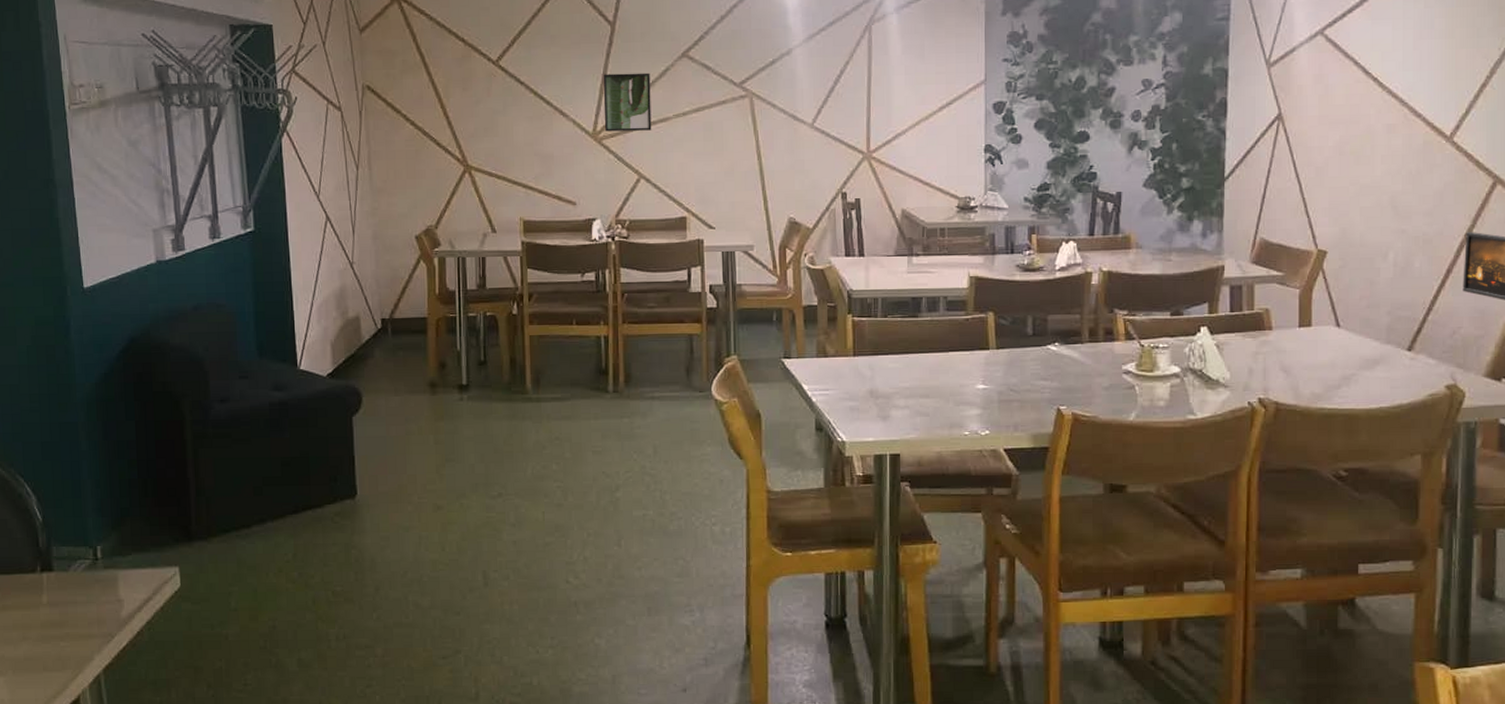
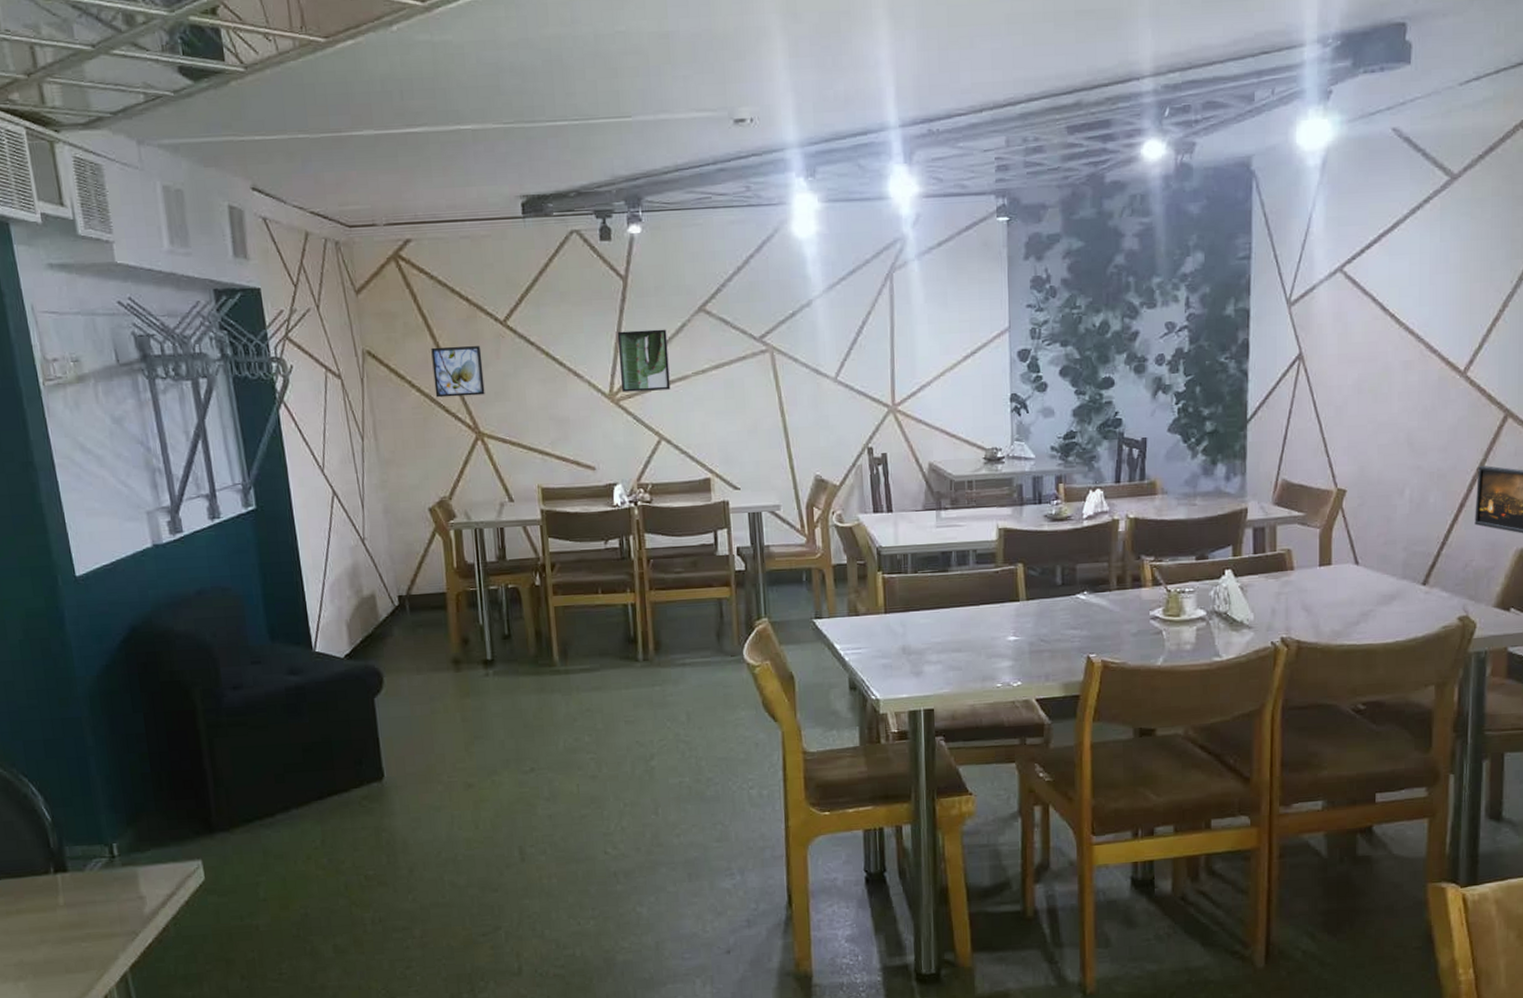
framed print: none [426,83,475,131] -> present [431,345,485,398]

